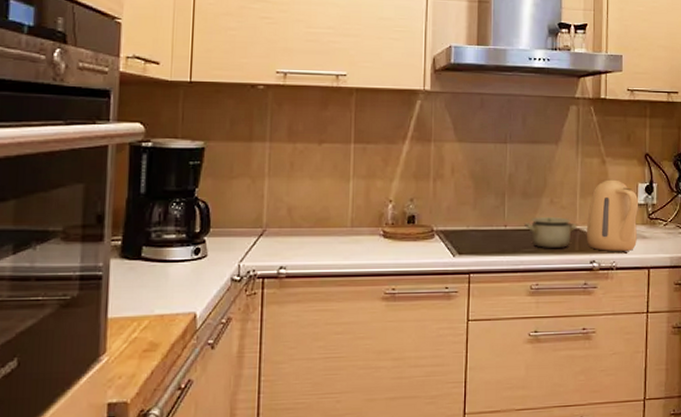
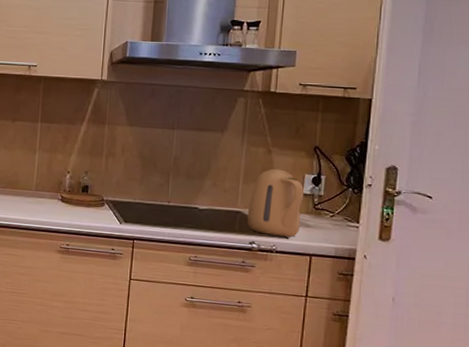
saucepan: present [525,217,578,249] -> none [187,197,240,227]

